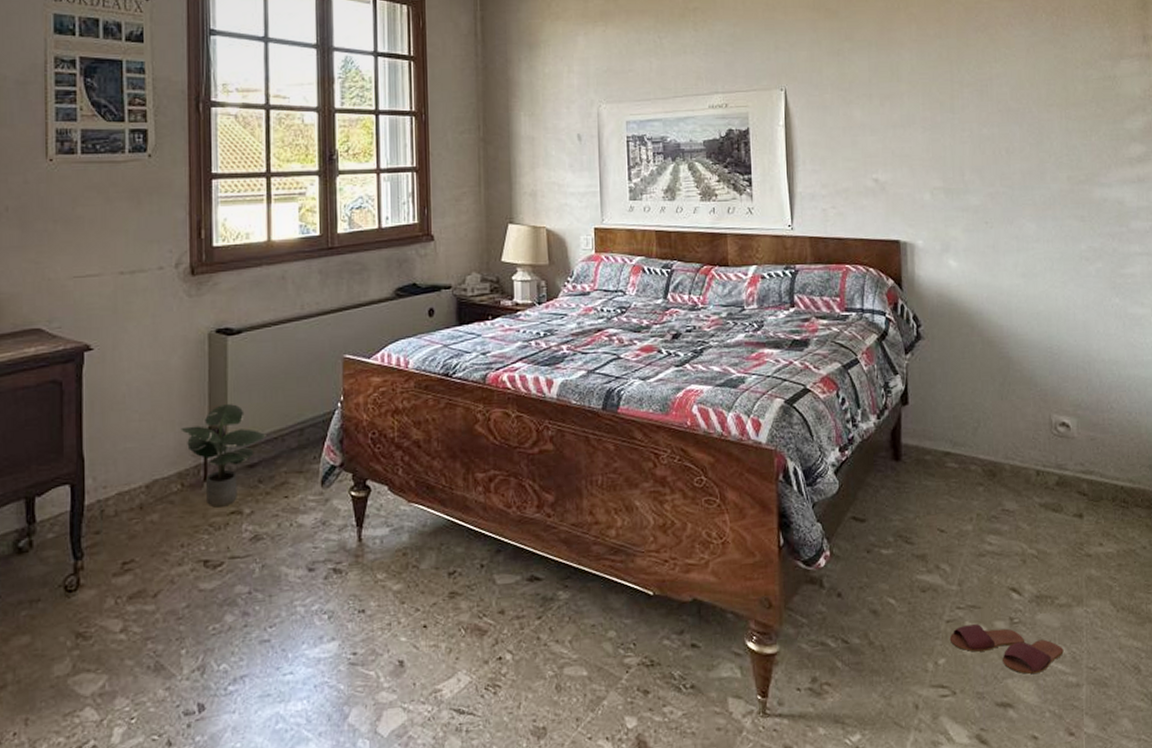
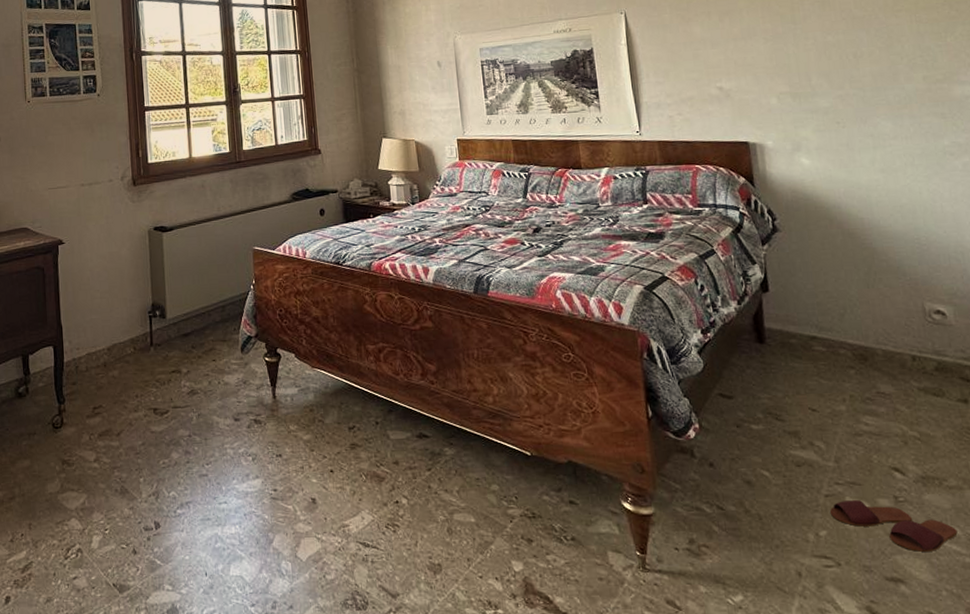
potted plant: present [181,404,266,508] -> none [131,286,196,367]

